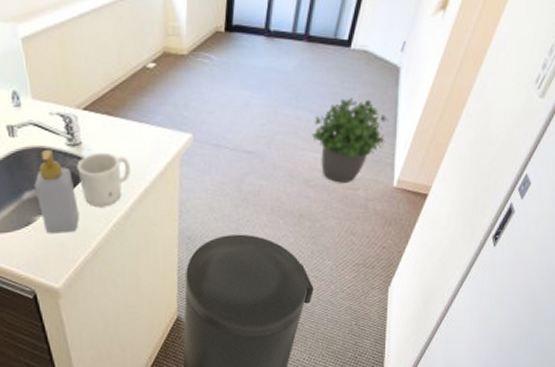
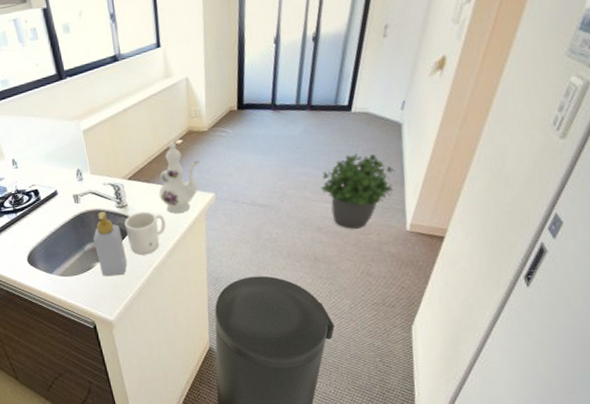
ewer: none [123,64,177,156] -> present [158,141,200,213]

